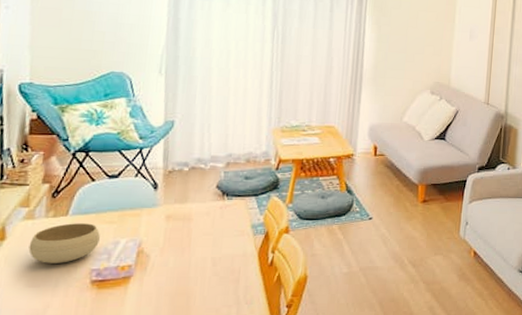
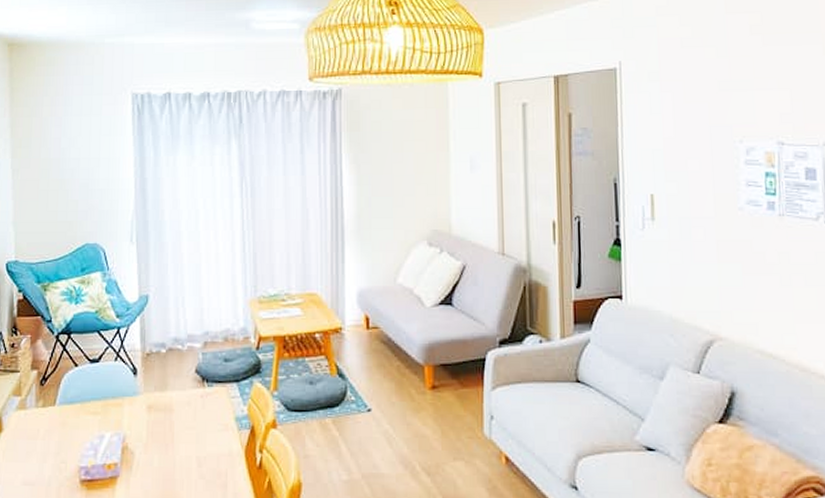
bowl: present [28,223,100,263] -> none [23,414,86,459]

